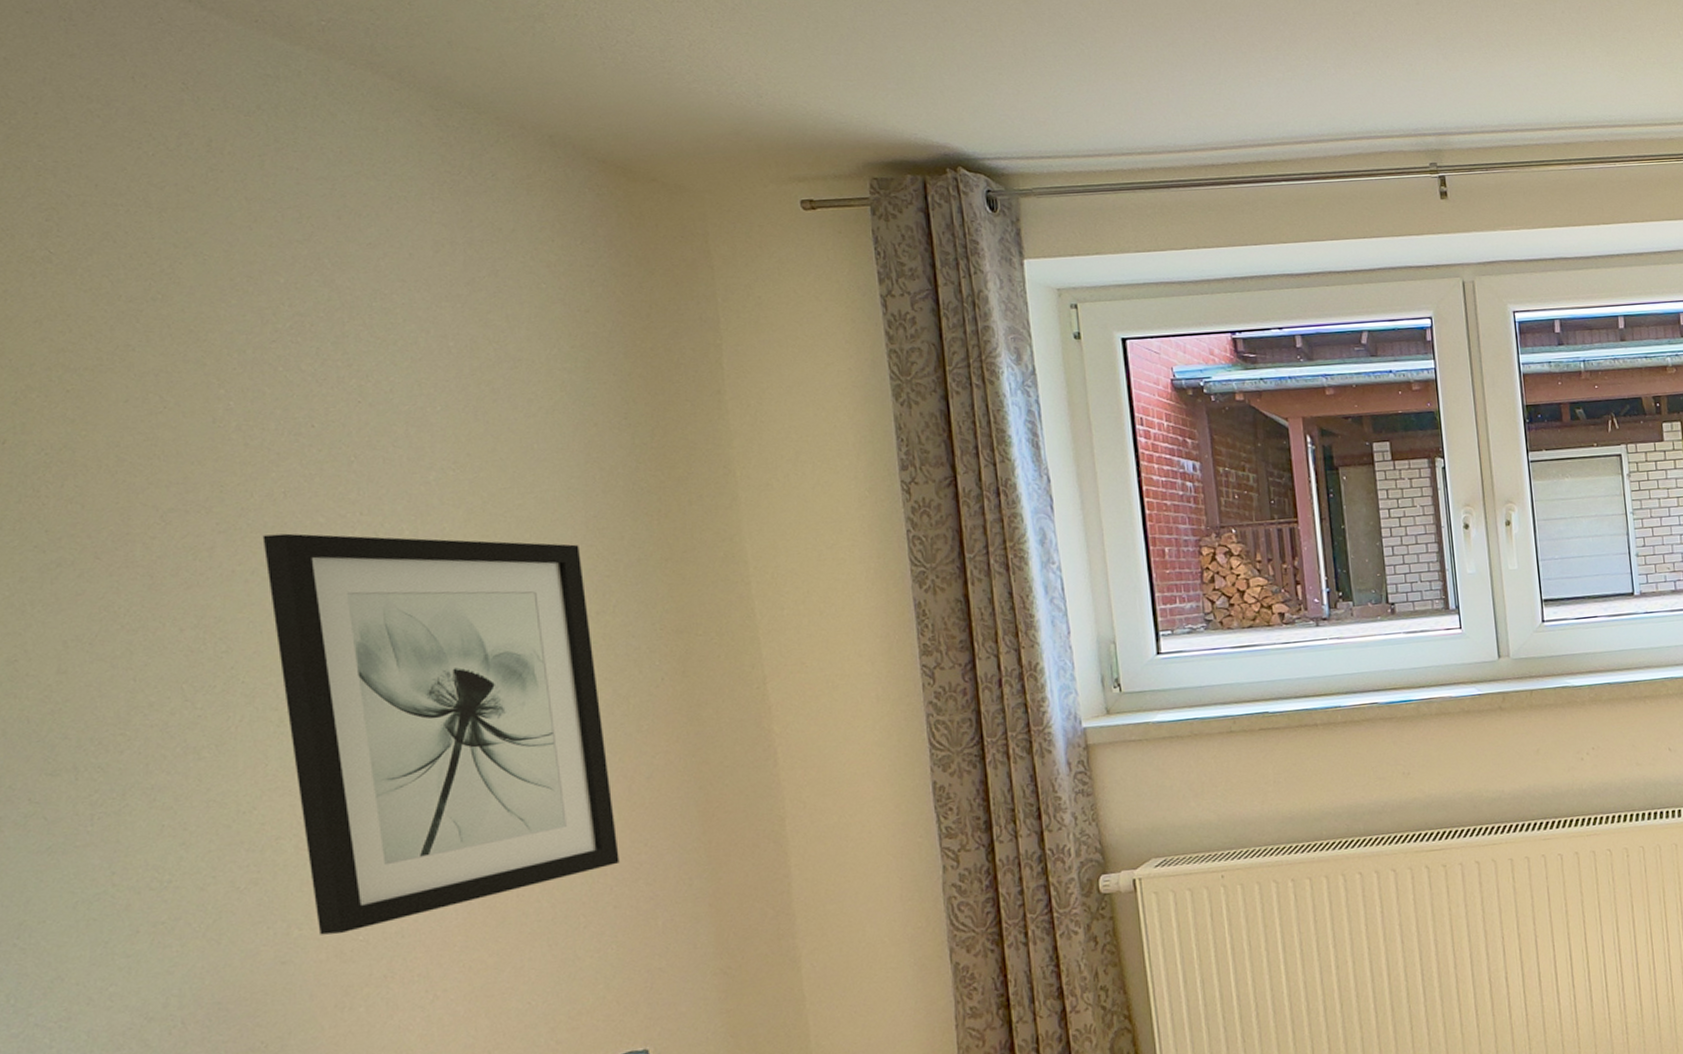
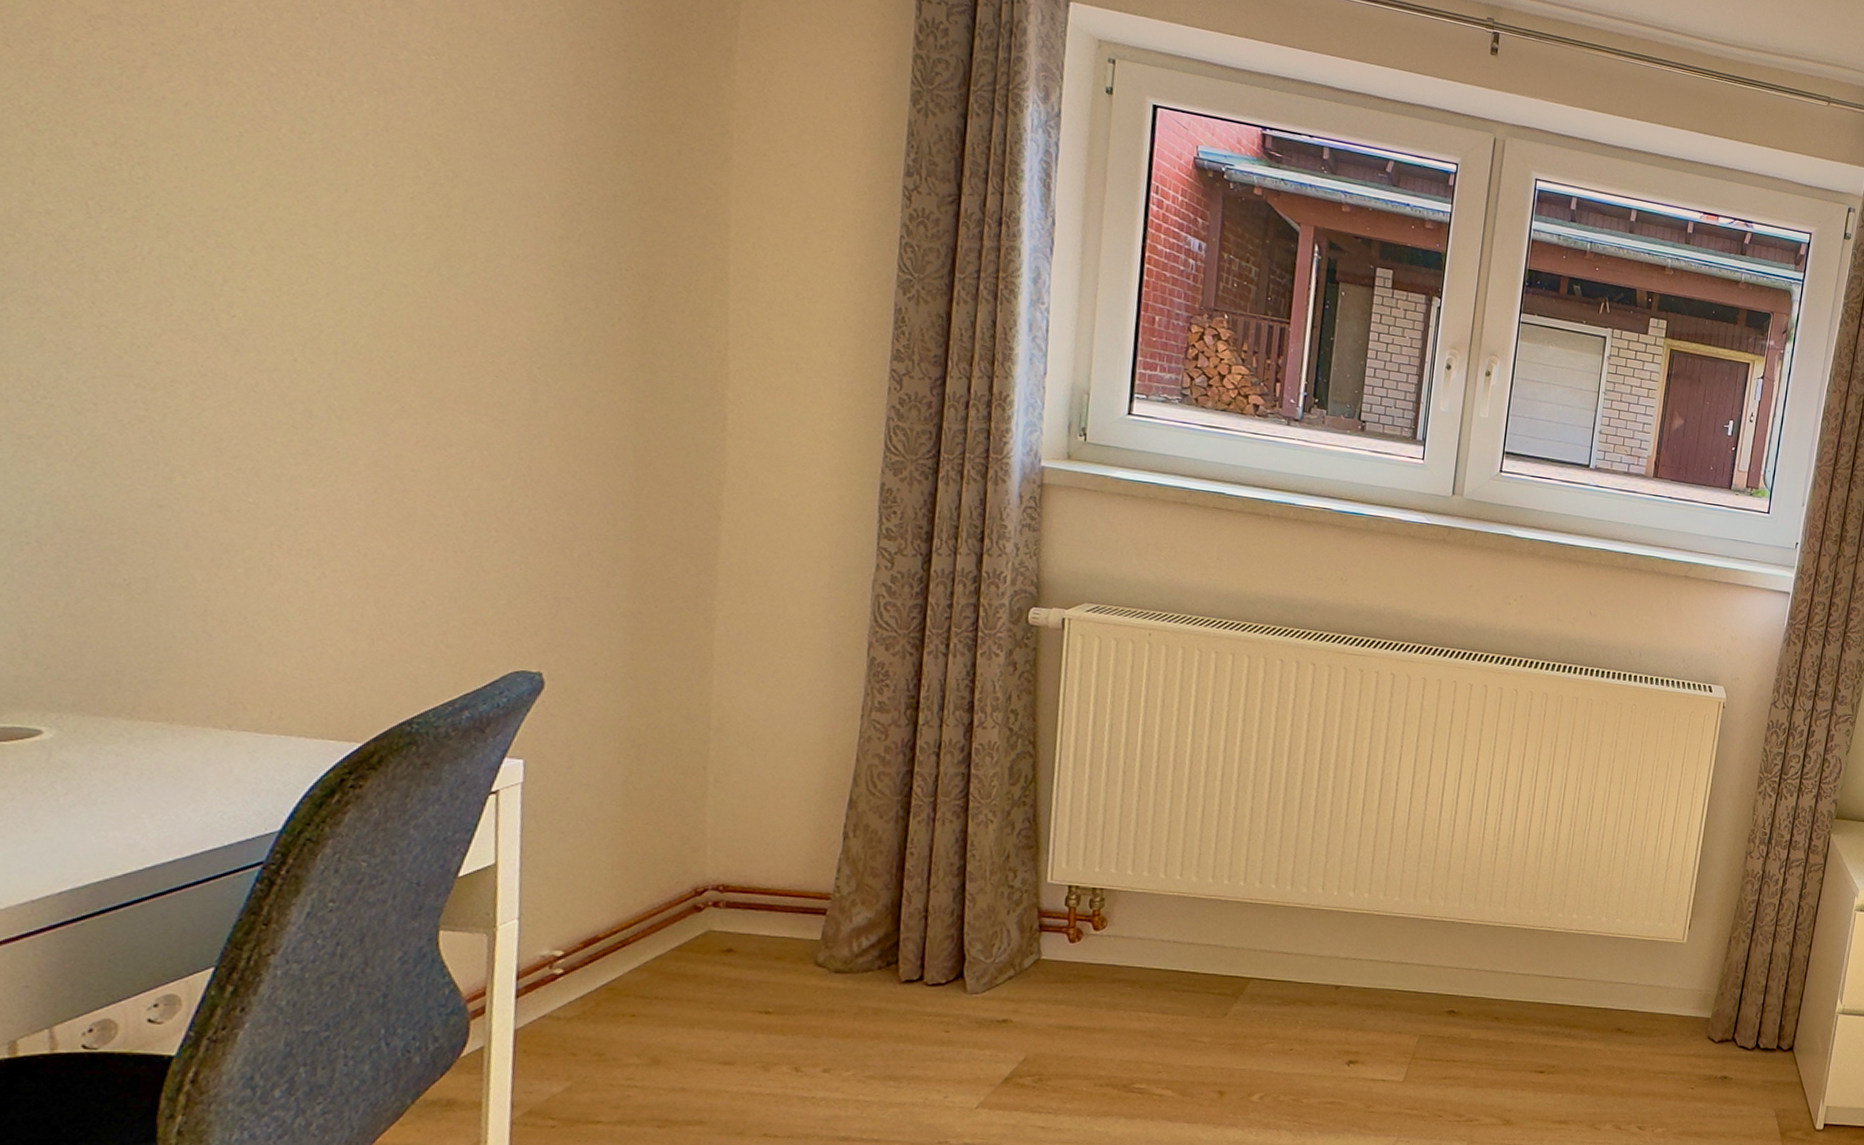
wall art: present [262,533,620,935] -> none [202,69,554,492]

